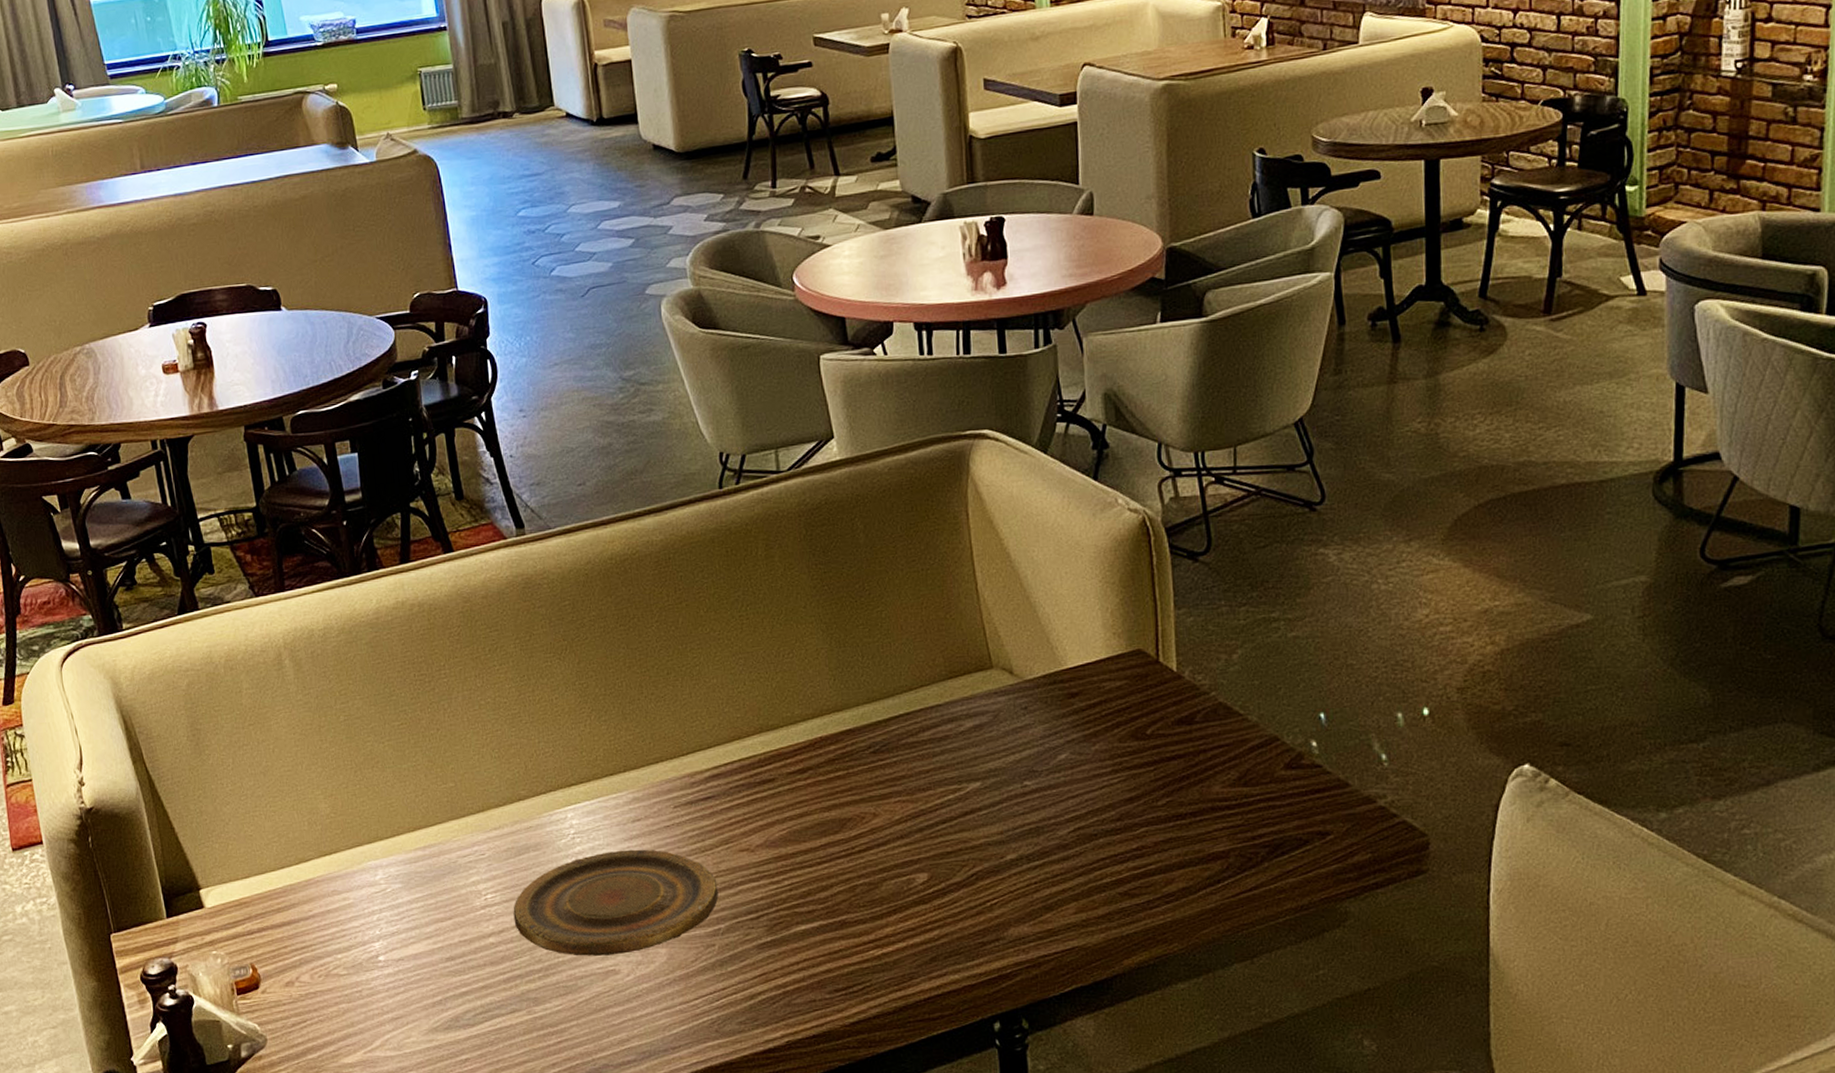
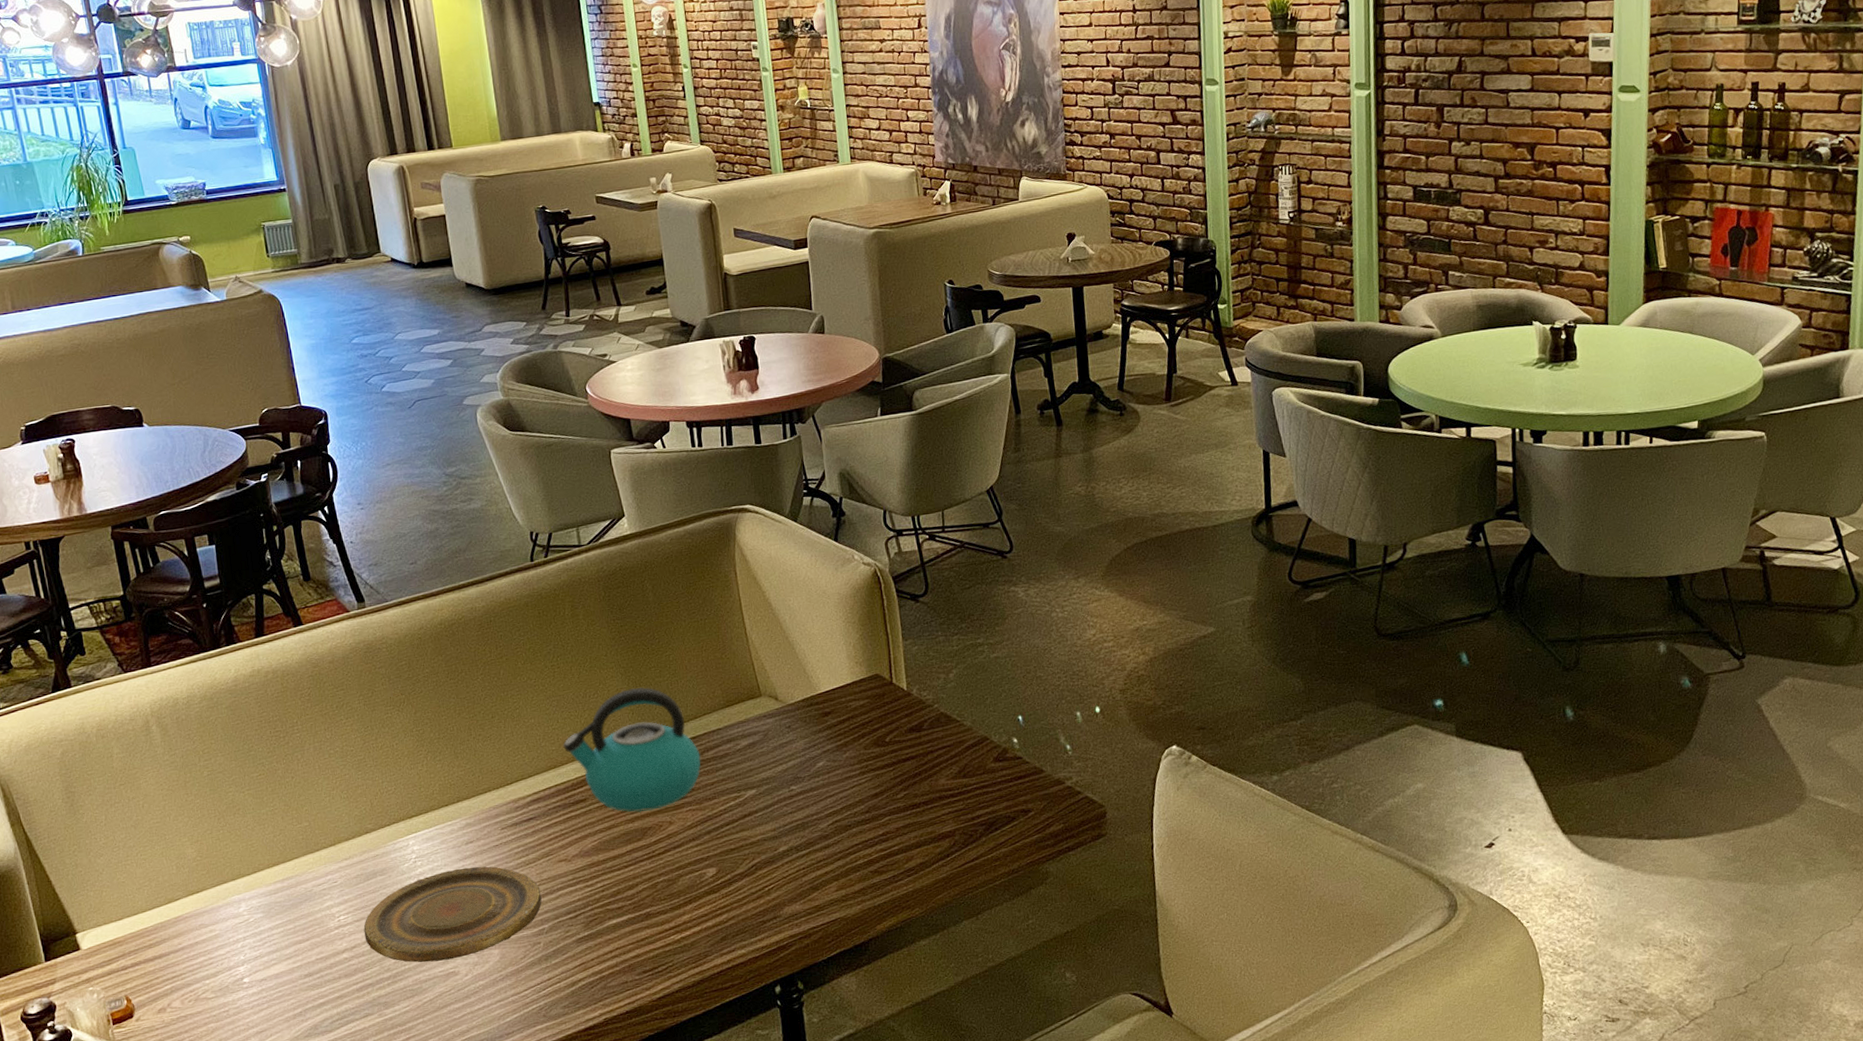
kettle: none [749,648,915,800] -> present [563,687,701,813]

